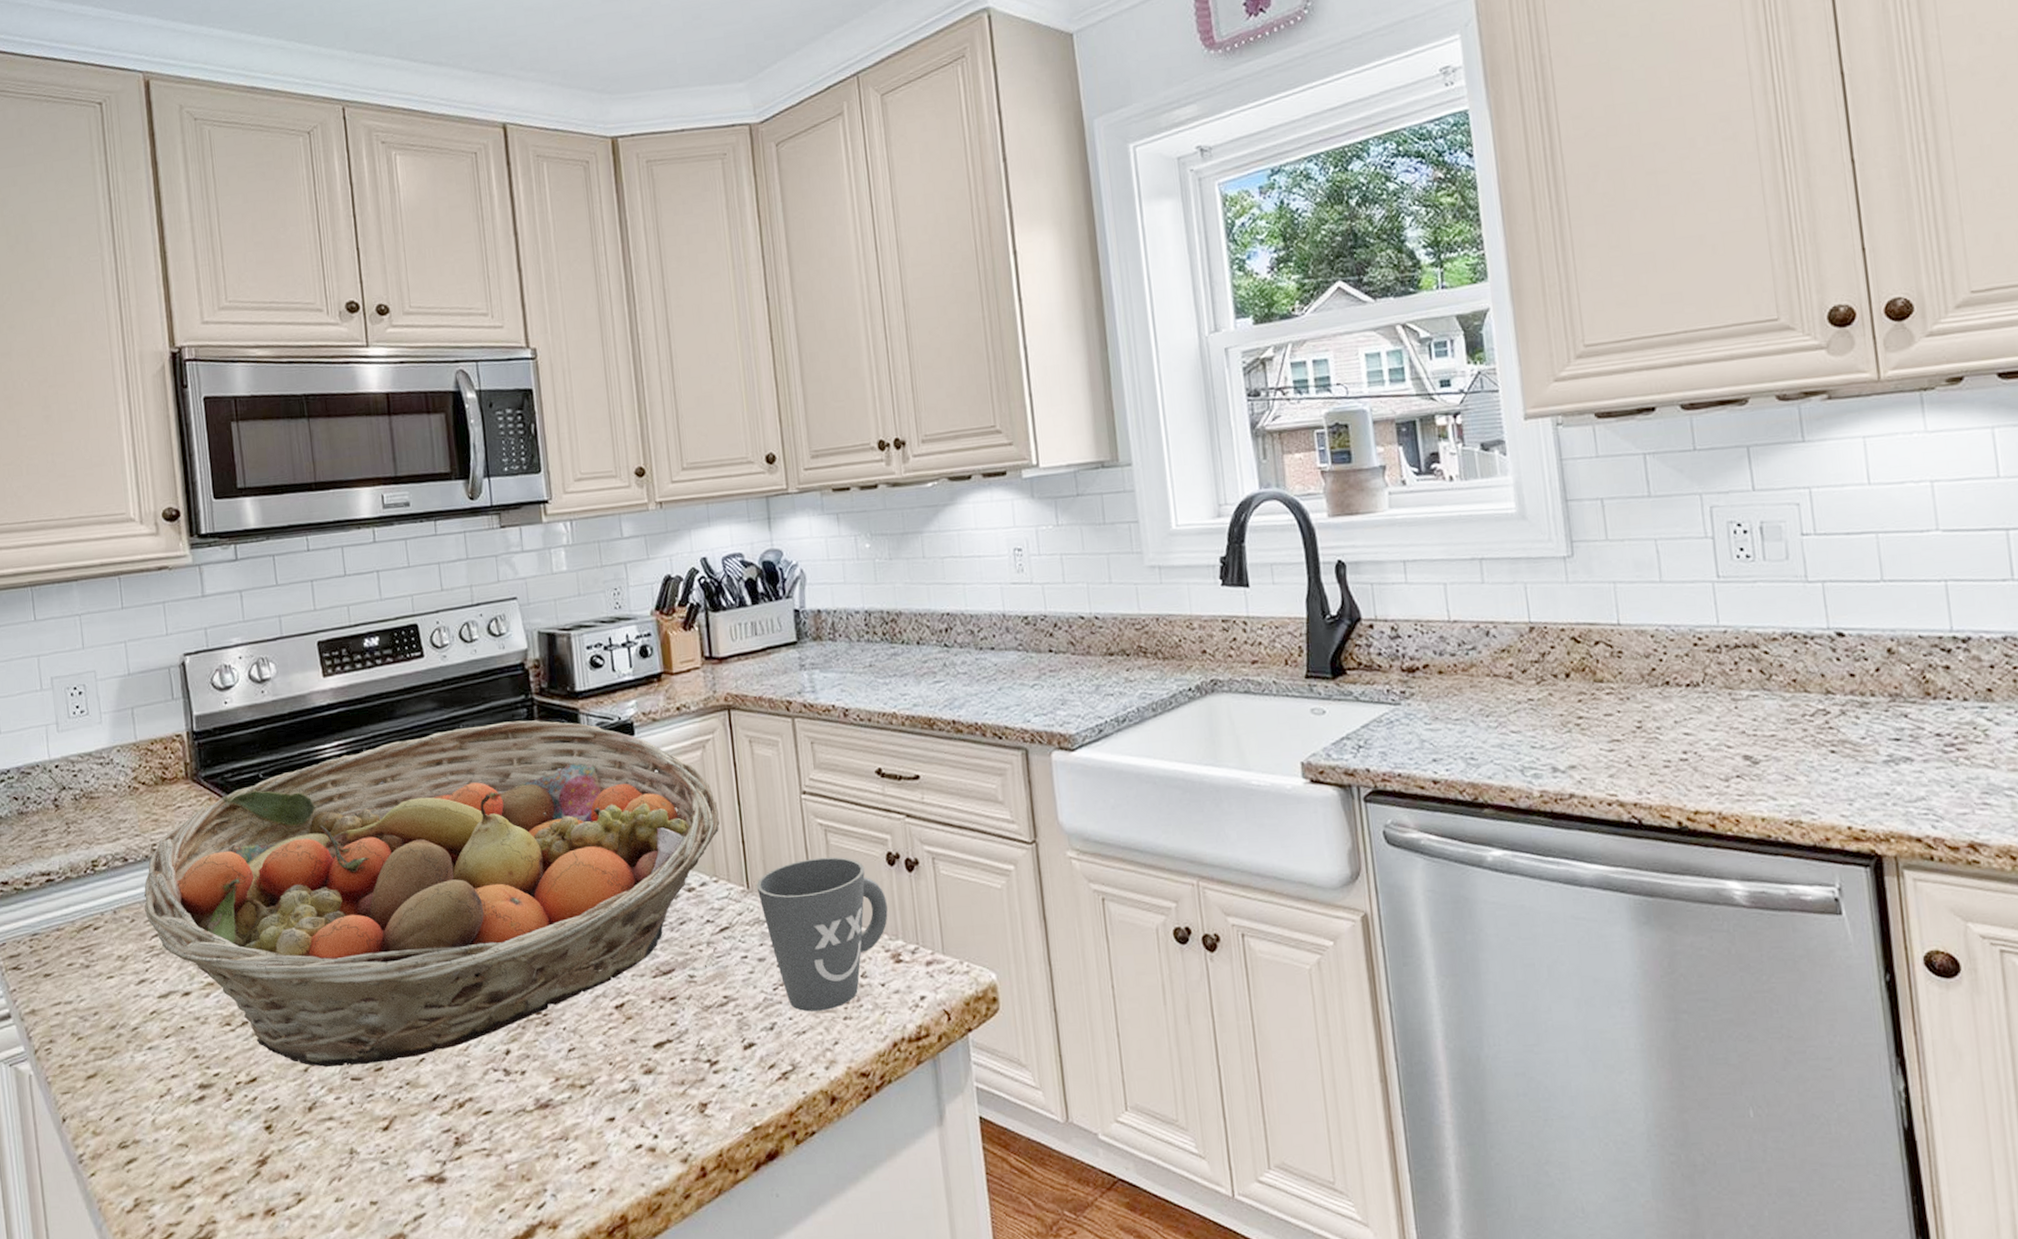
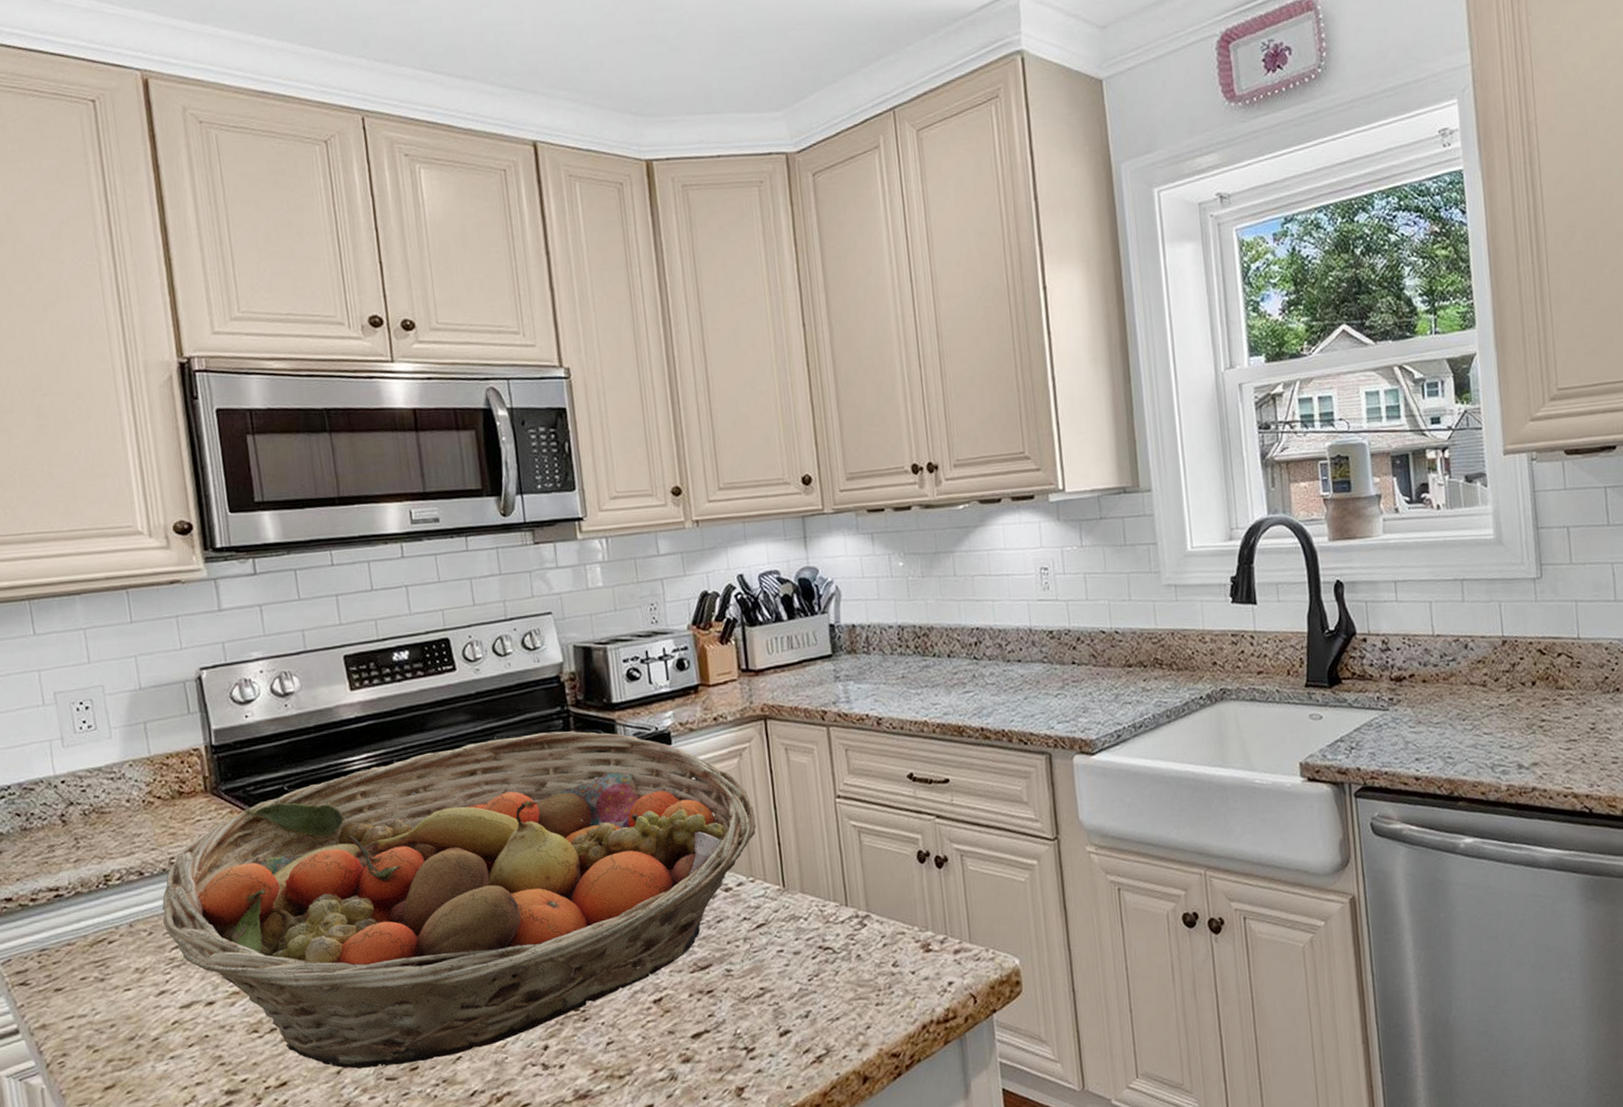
mug: present [756,857,888,1012] -> none [792,856,918,1000]

